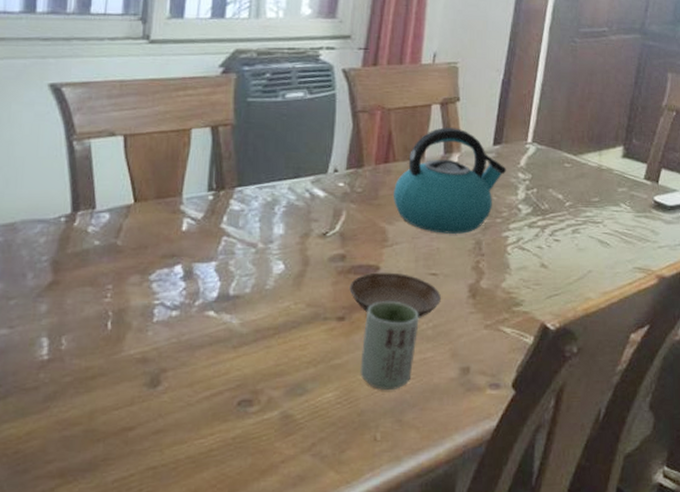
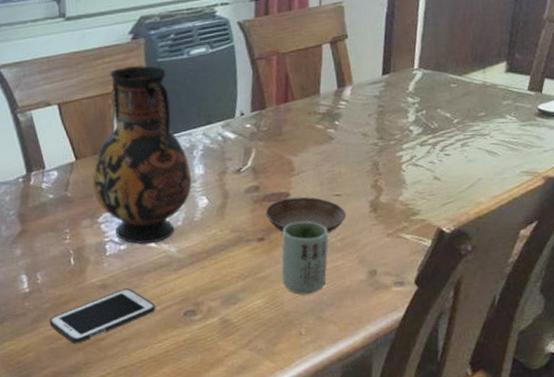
cell phone: none [66,365,205,433] -> present [49,288,156,344]
vase: none [149,102,269,312] -> present [92,65,192,244]
kettle: present [394,127,507,234] -> none [295,63,396,159]

